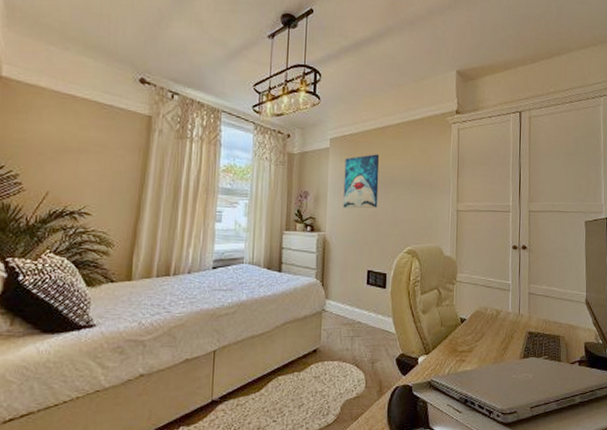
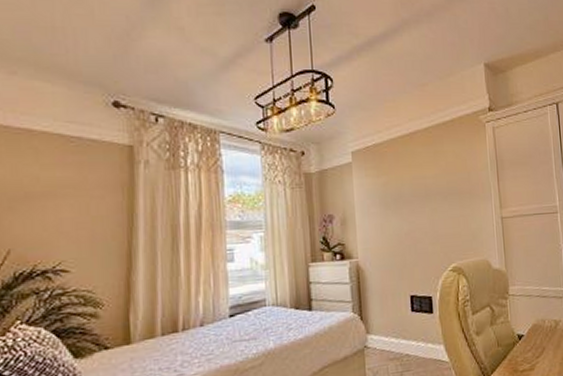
wall art: present [343,154,380,209] -> none [371,164,414,229]

